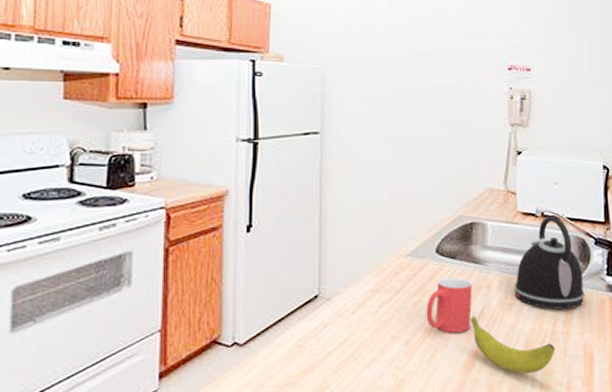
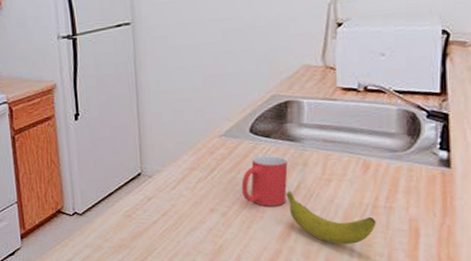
kettle: present [514,215,585,310] -> none [332,89,412,185]

